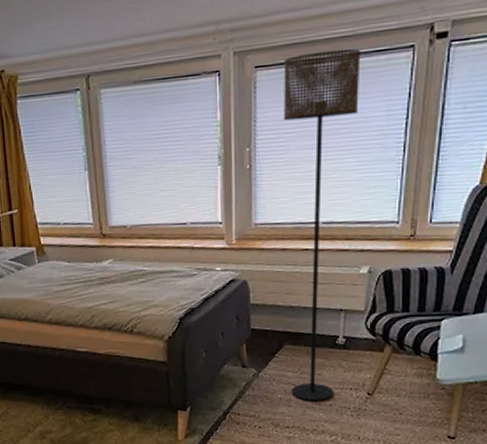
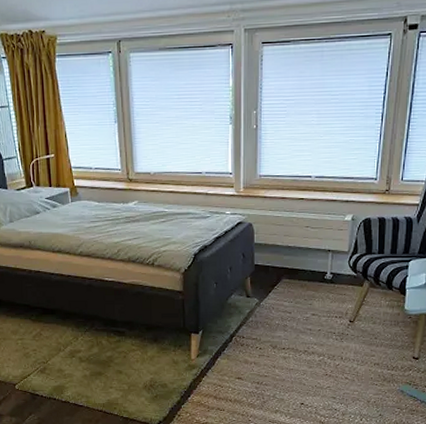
floor lamp: present [283,48,361,402] -> none [284,32,349,327]

